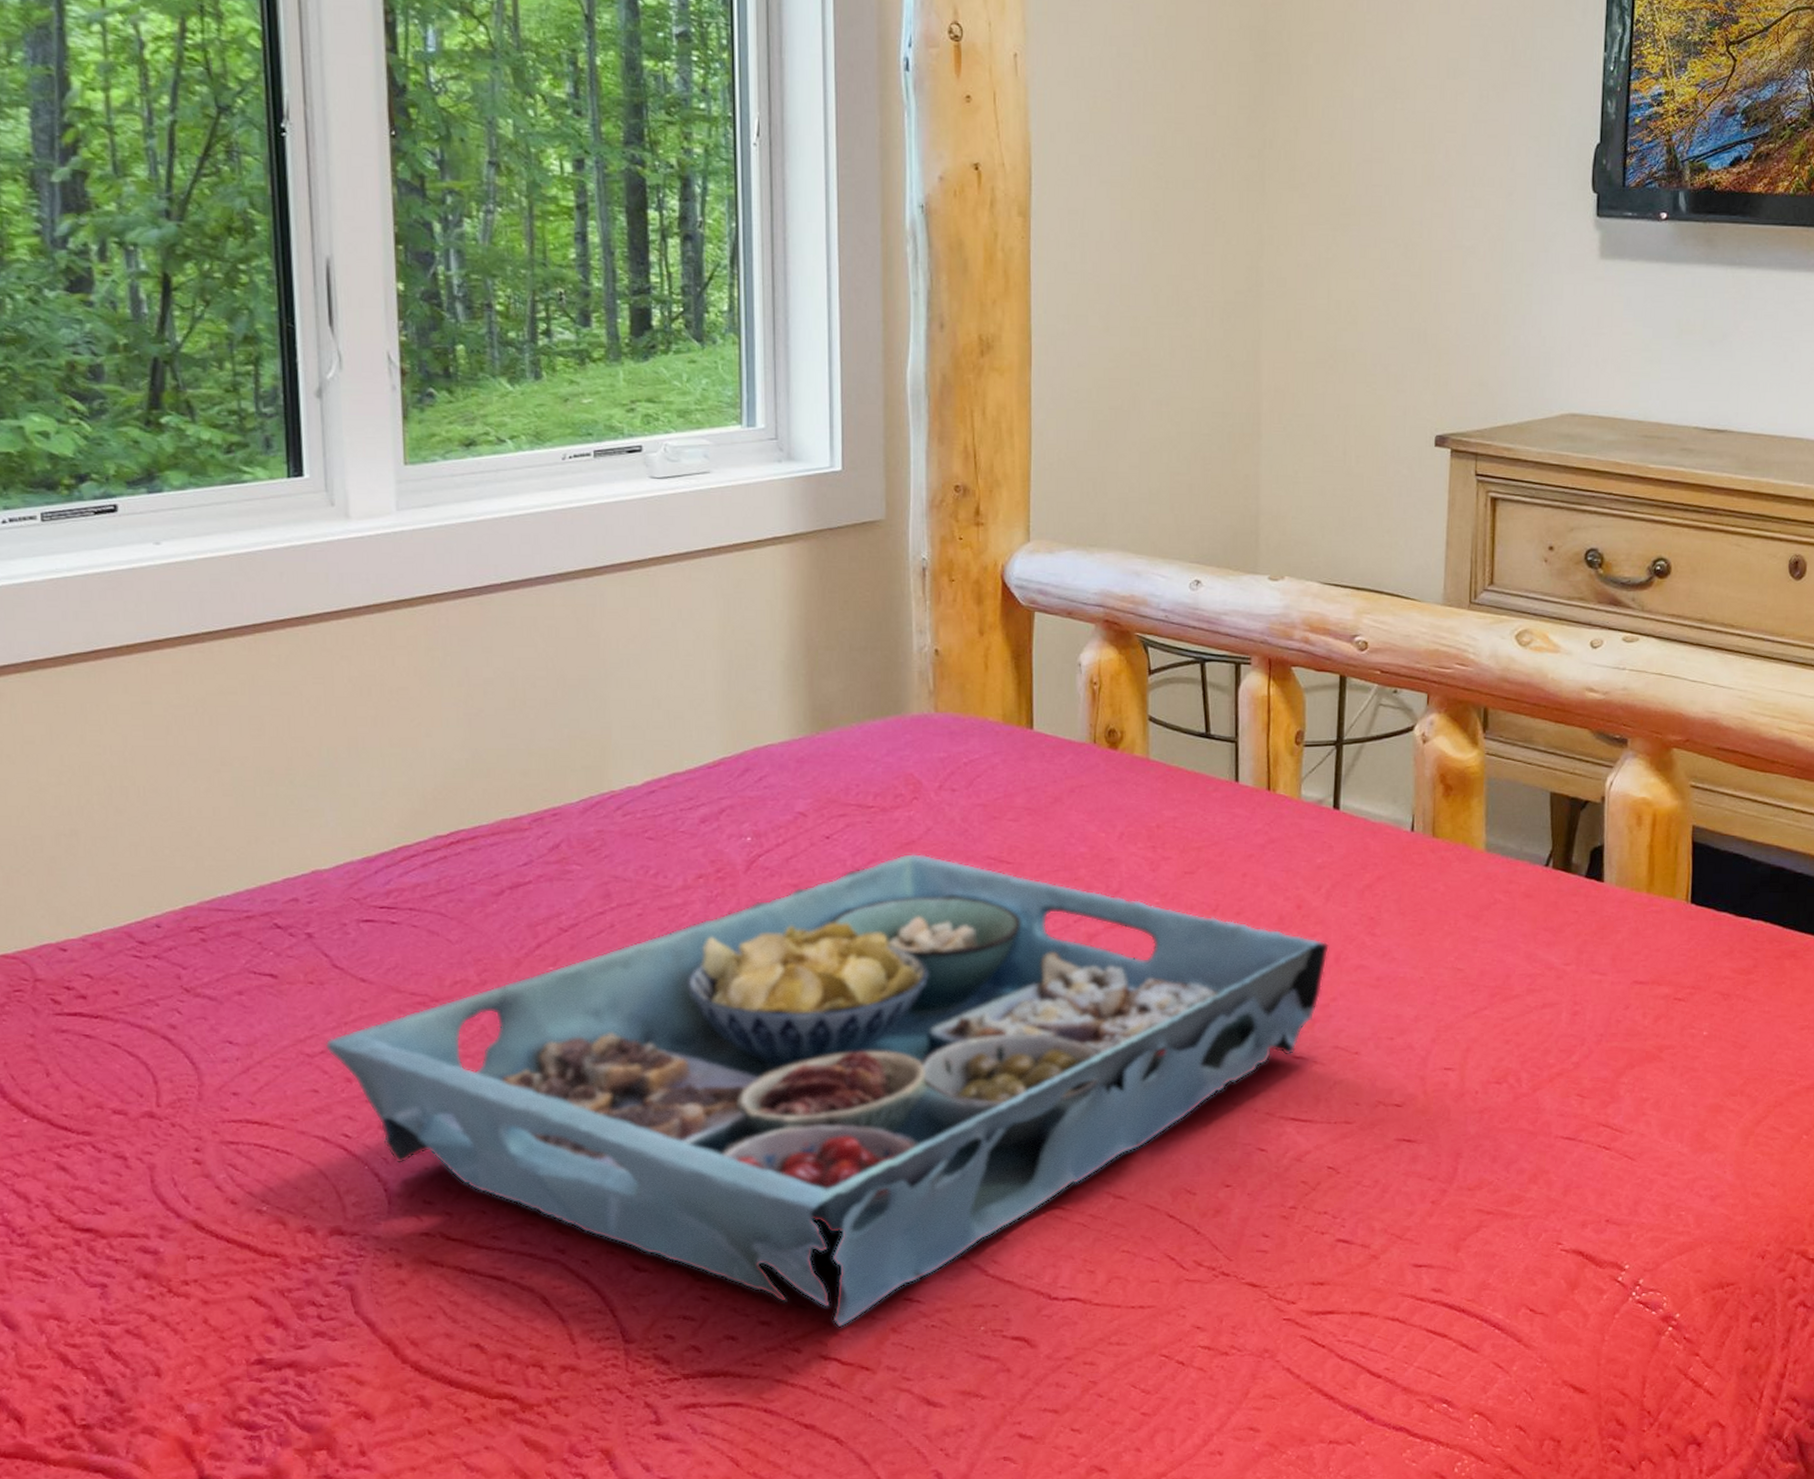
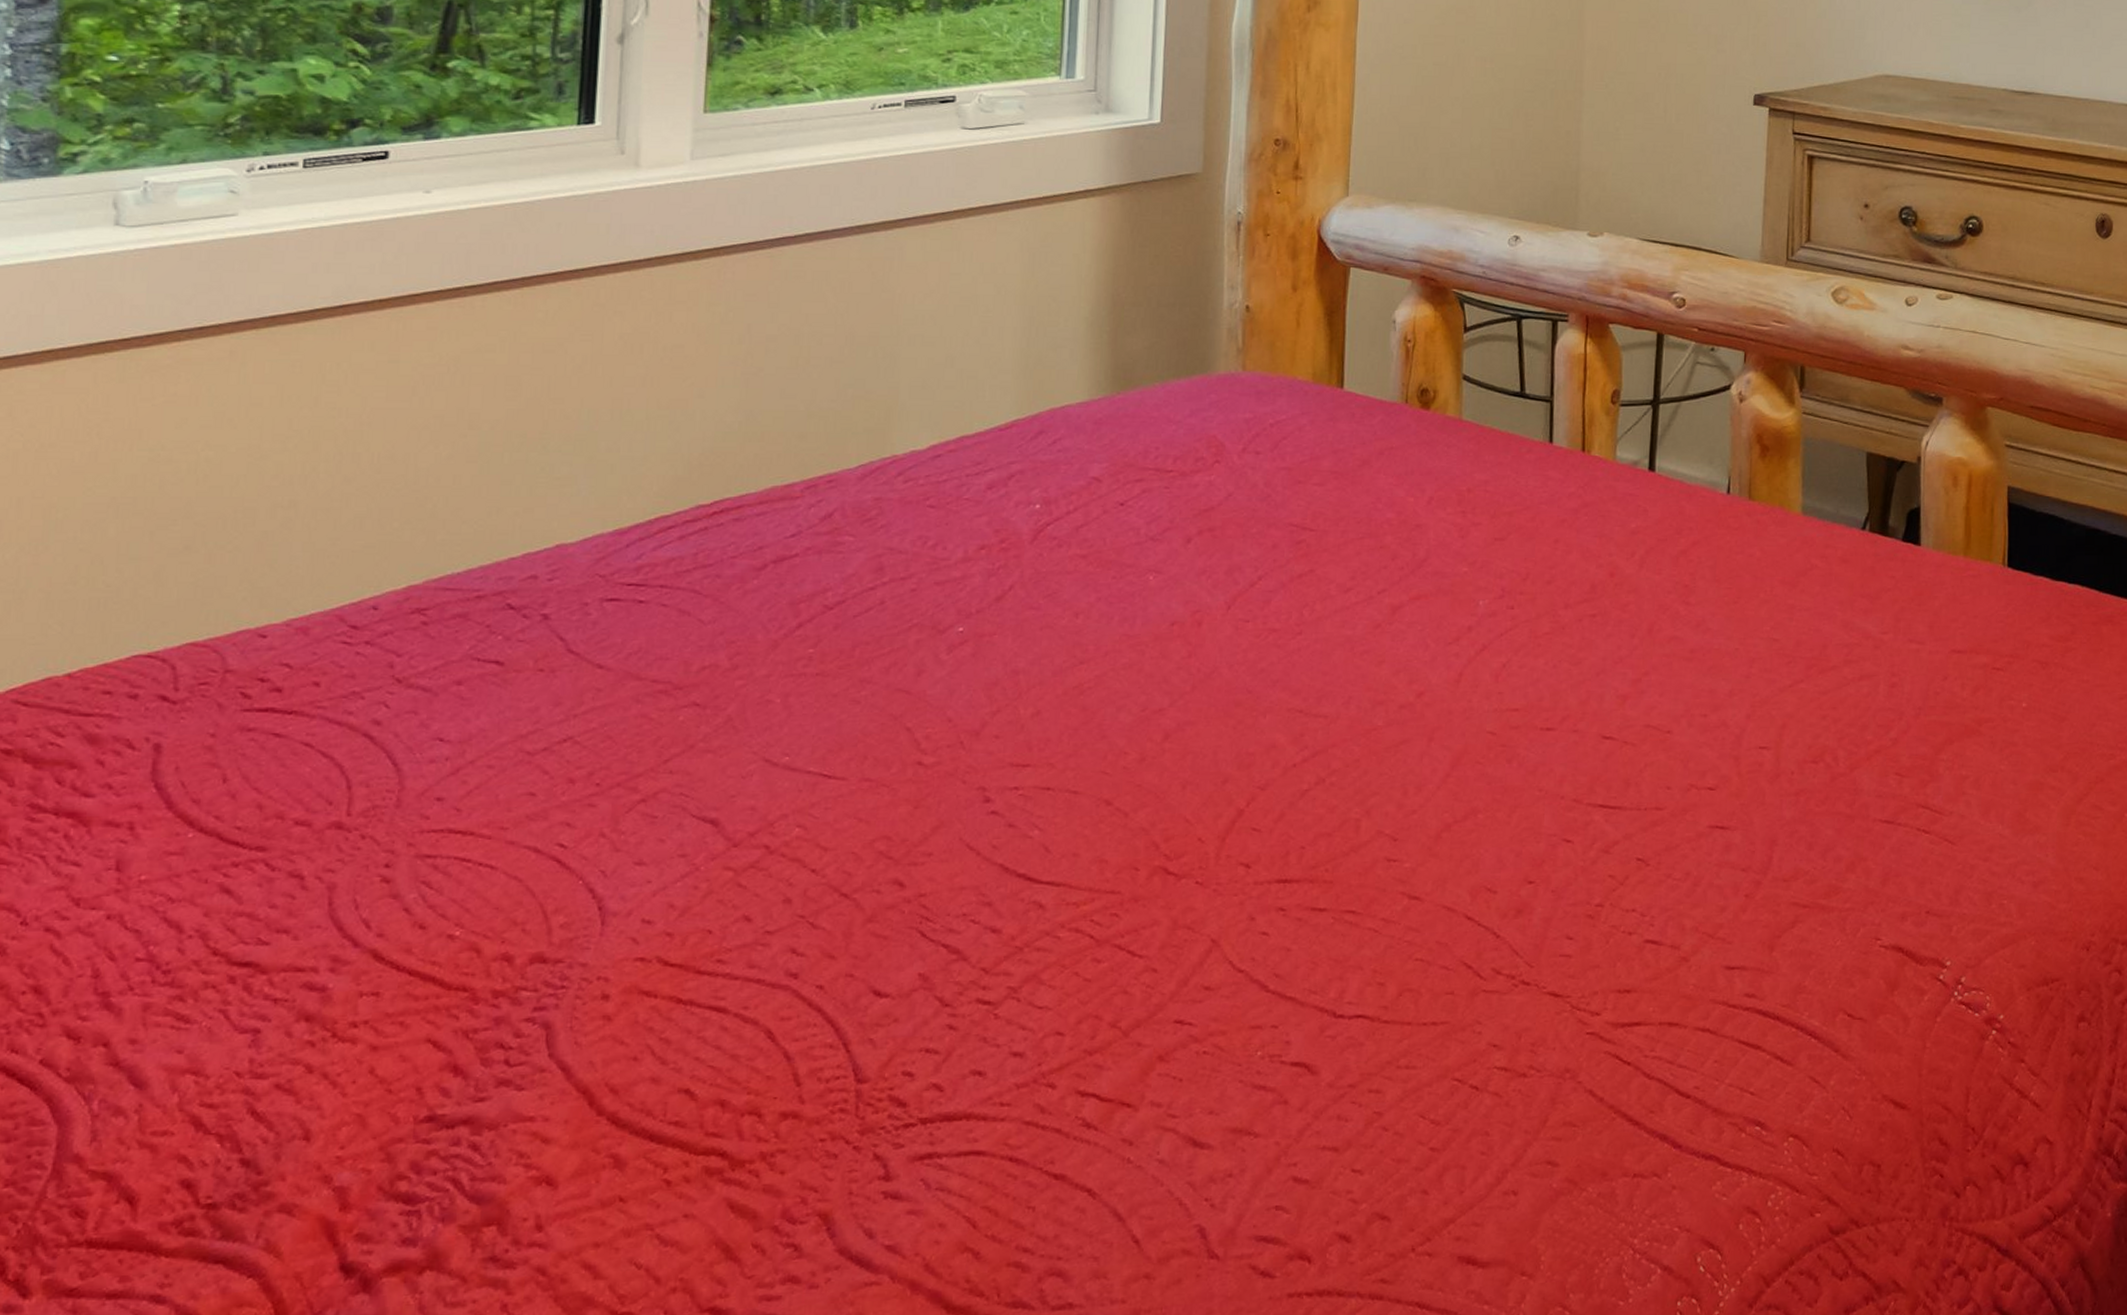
serving tray: present [325,853,1330,1328] -> none [549,520,1643,1057]

